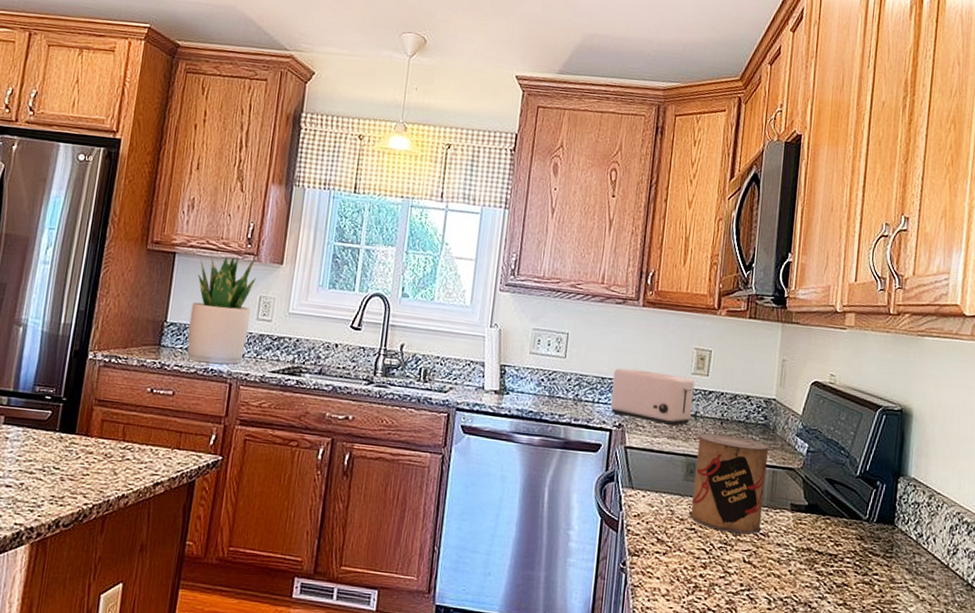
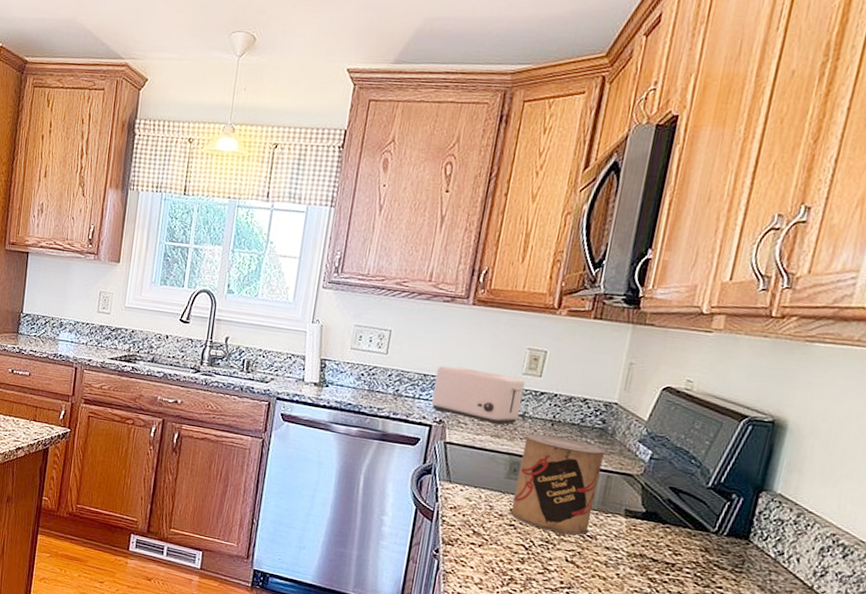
planter: present [187,256,256,365] -> none [40,255,96,351]

